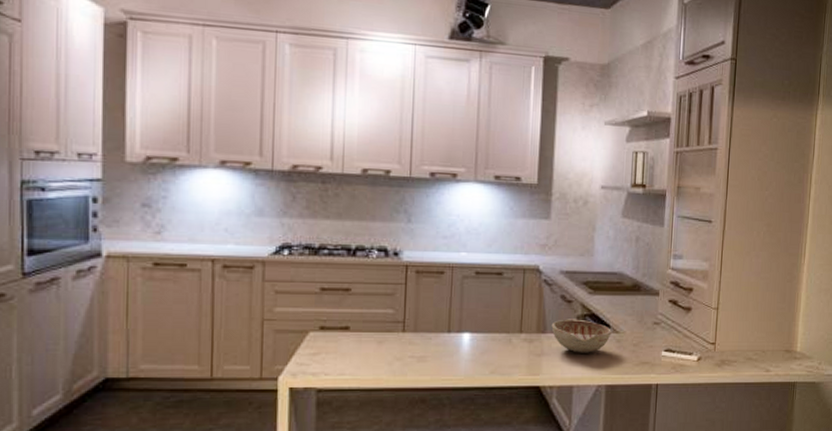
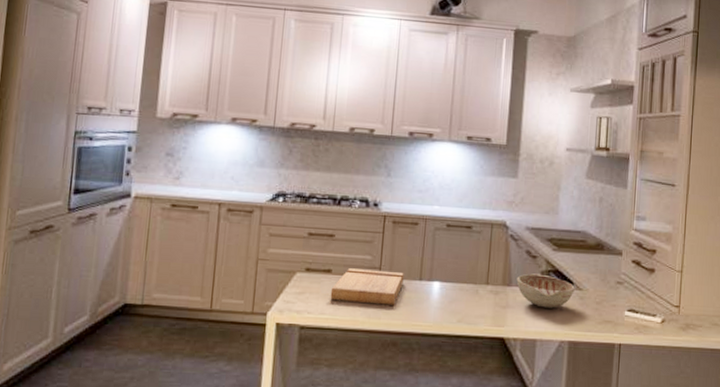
cutting board: none [349,324,431,361] -> present [330,268,404,305]

